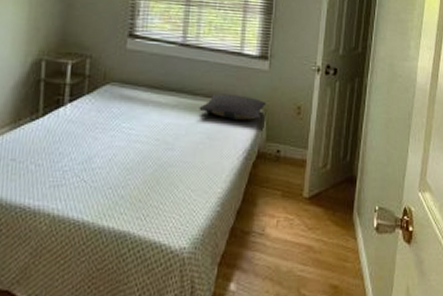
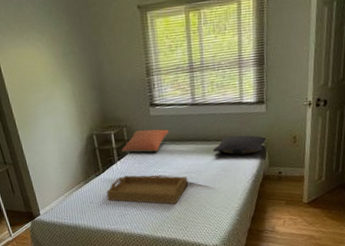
serving tray: none [39,126,161,177] -> present [106,175,188,204]
pillow: none [77,66,147,98] -> present [121,129,169,153]

